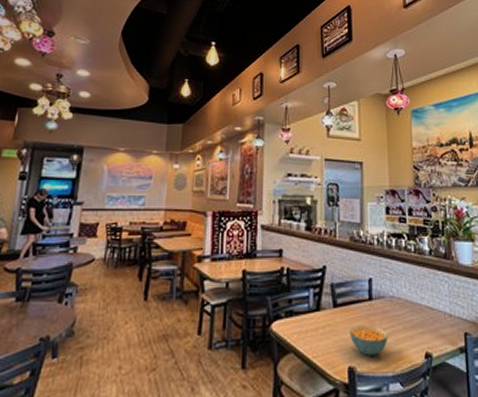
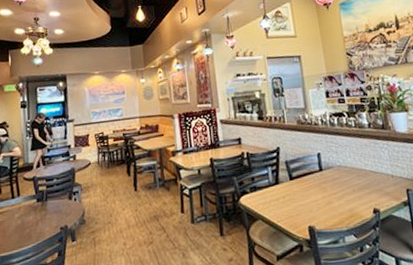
cereal bowl: present [350,325,388,355] -> none [306,191,340,216]

